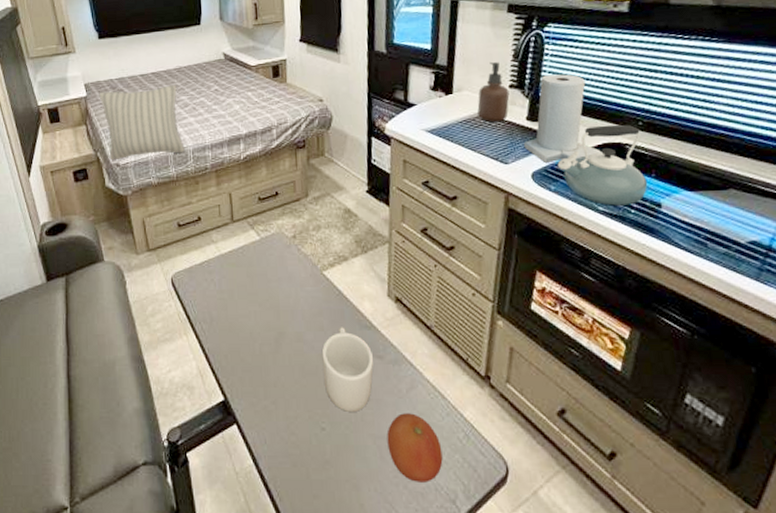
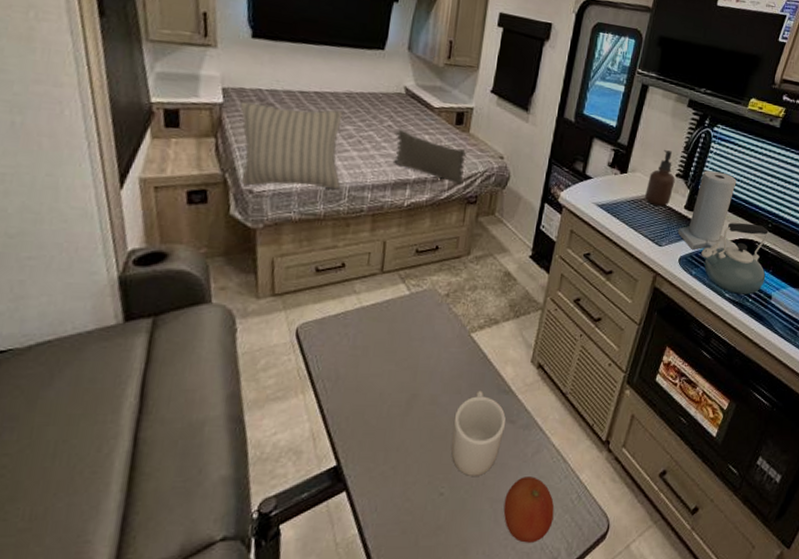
pillow: none [222,91,290,133] -> present [394,129,467,185]

